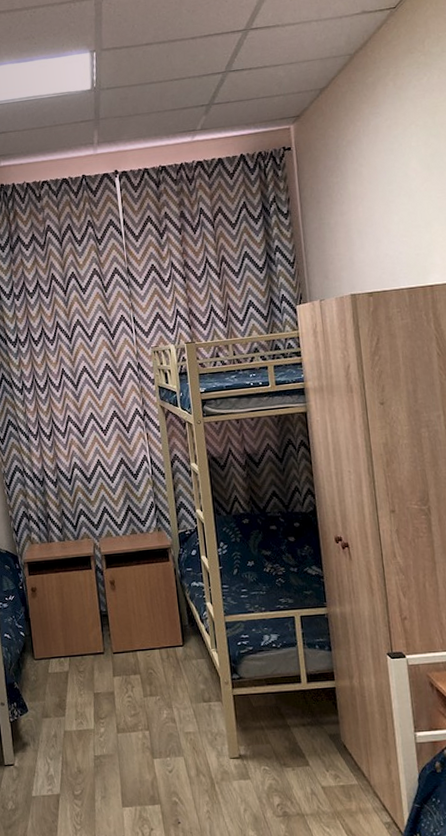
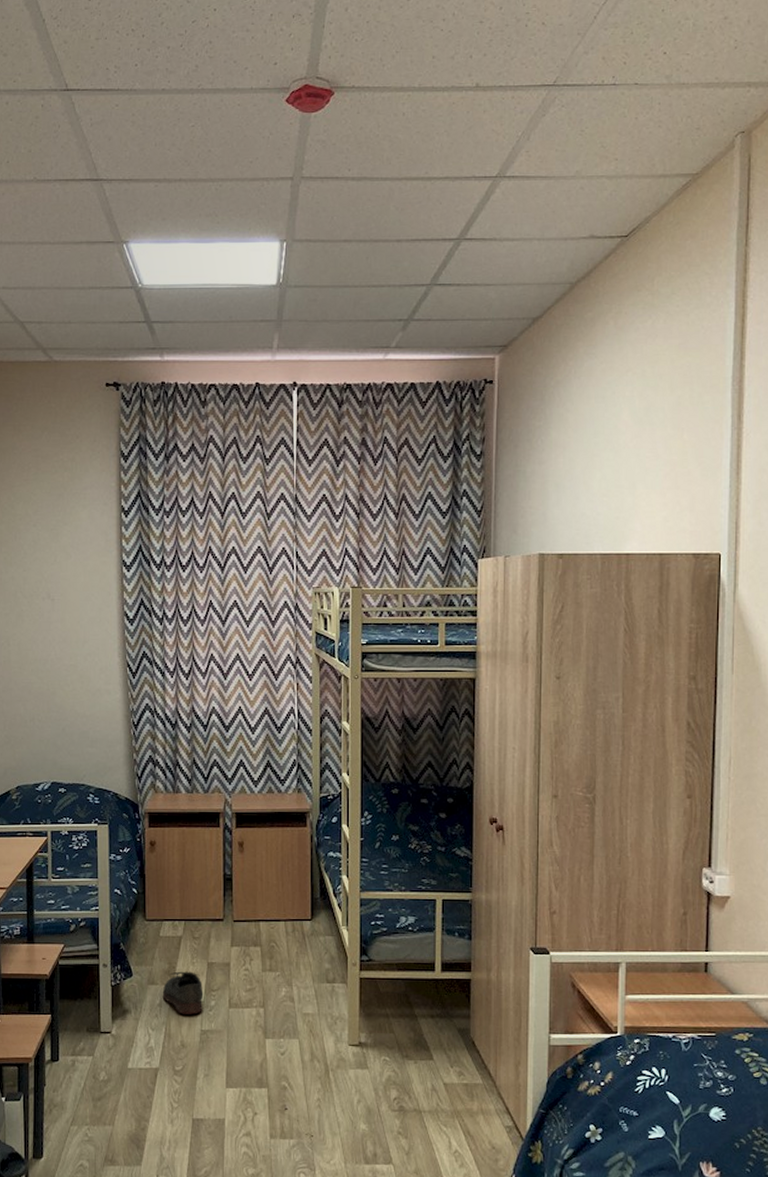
shoe: none [56,703,94,743] -> present [162,971,203,1015]

